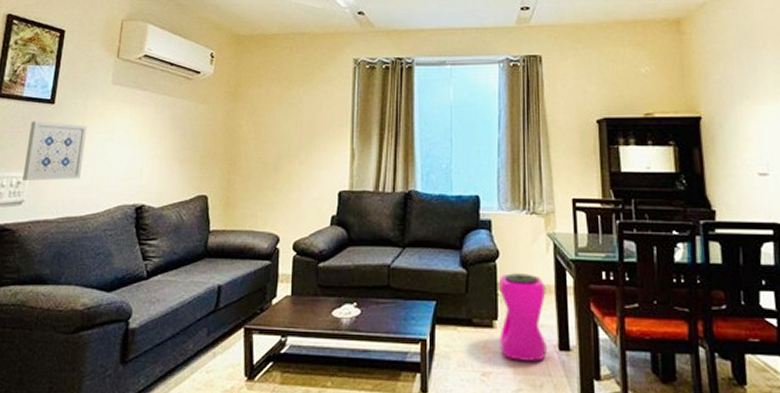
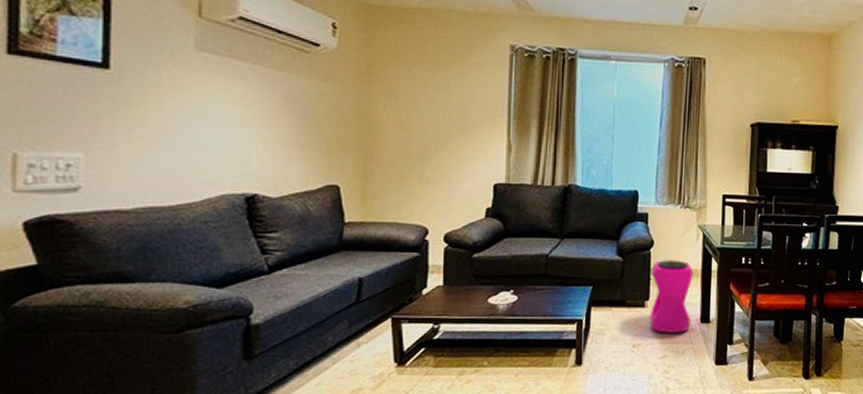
wall art: present [22,121,87,180] -> none [73,88,165,164]

